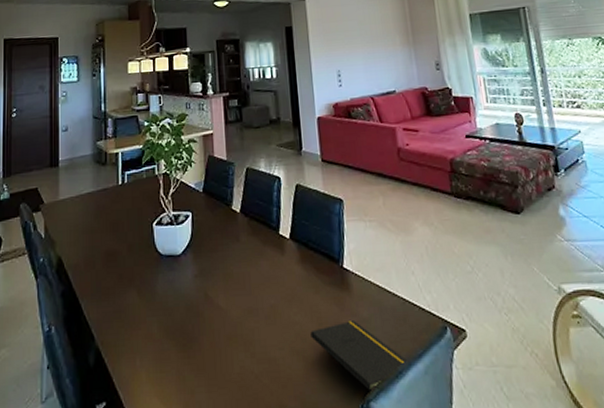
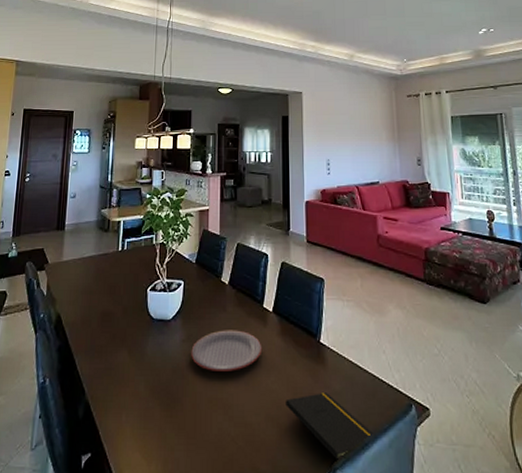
plate: none [205,260,282,307] -> present [191,330,263,371]

